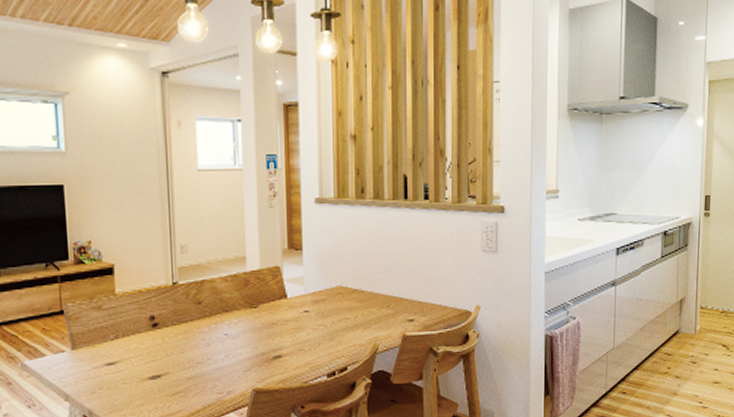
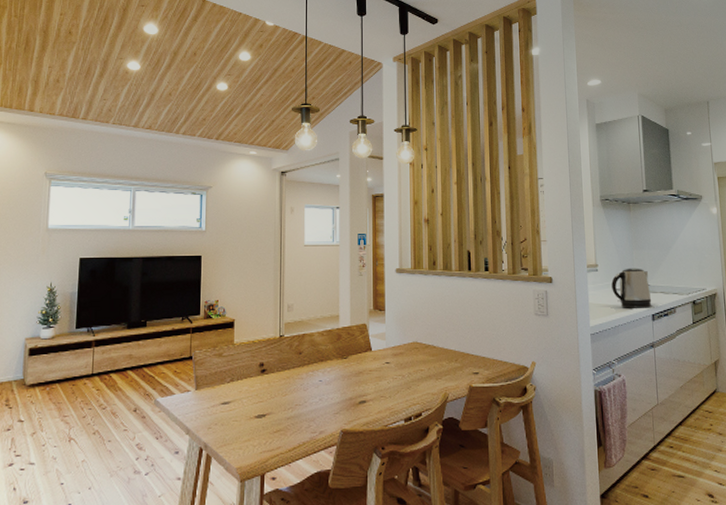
kettle: none [573,193,618,243] -> present [611,268,652,309]

